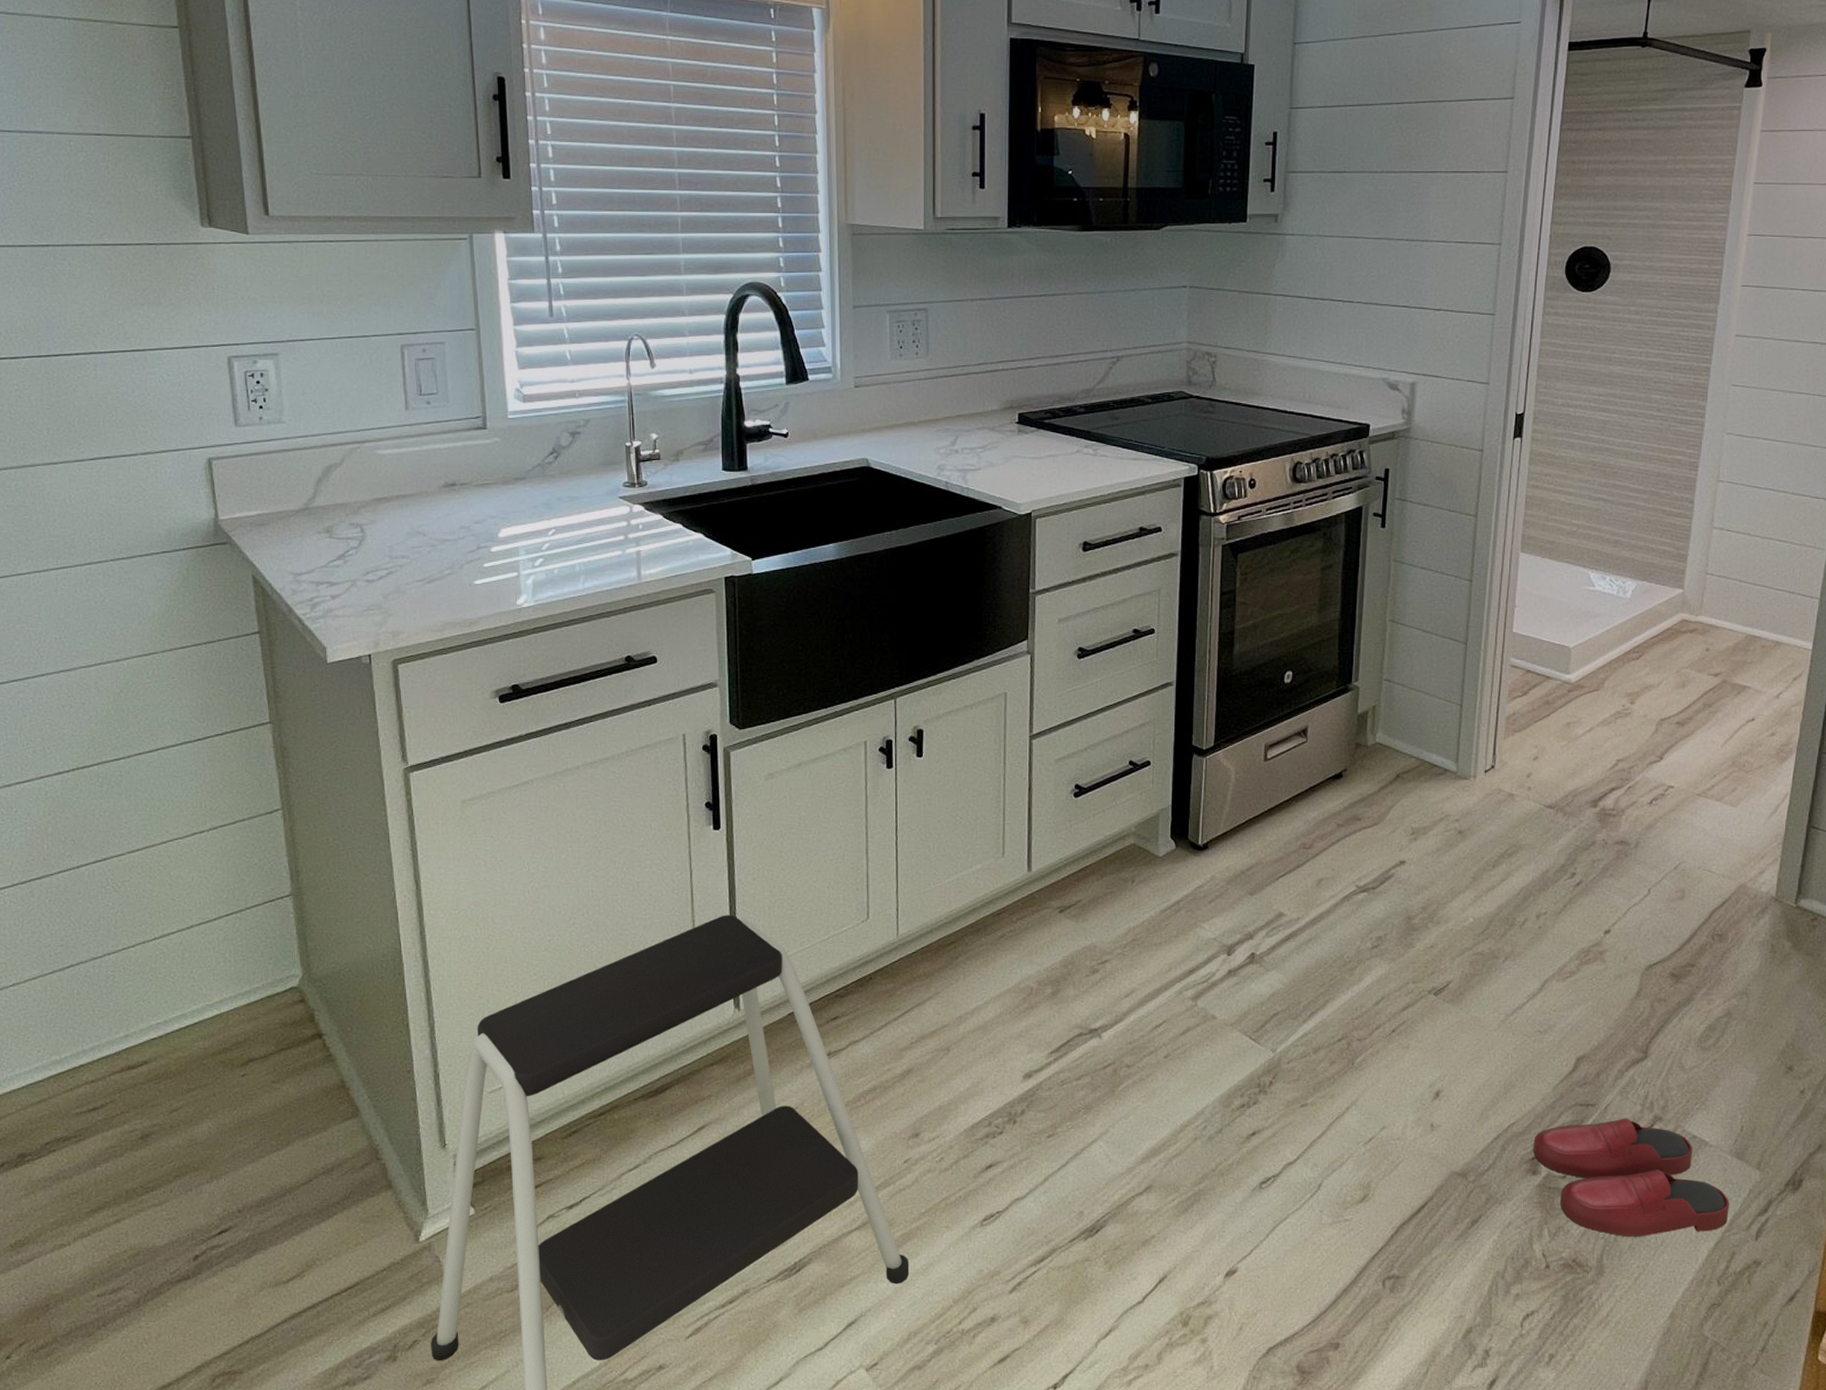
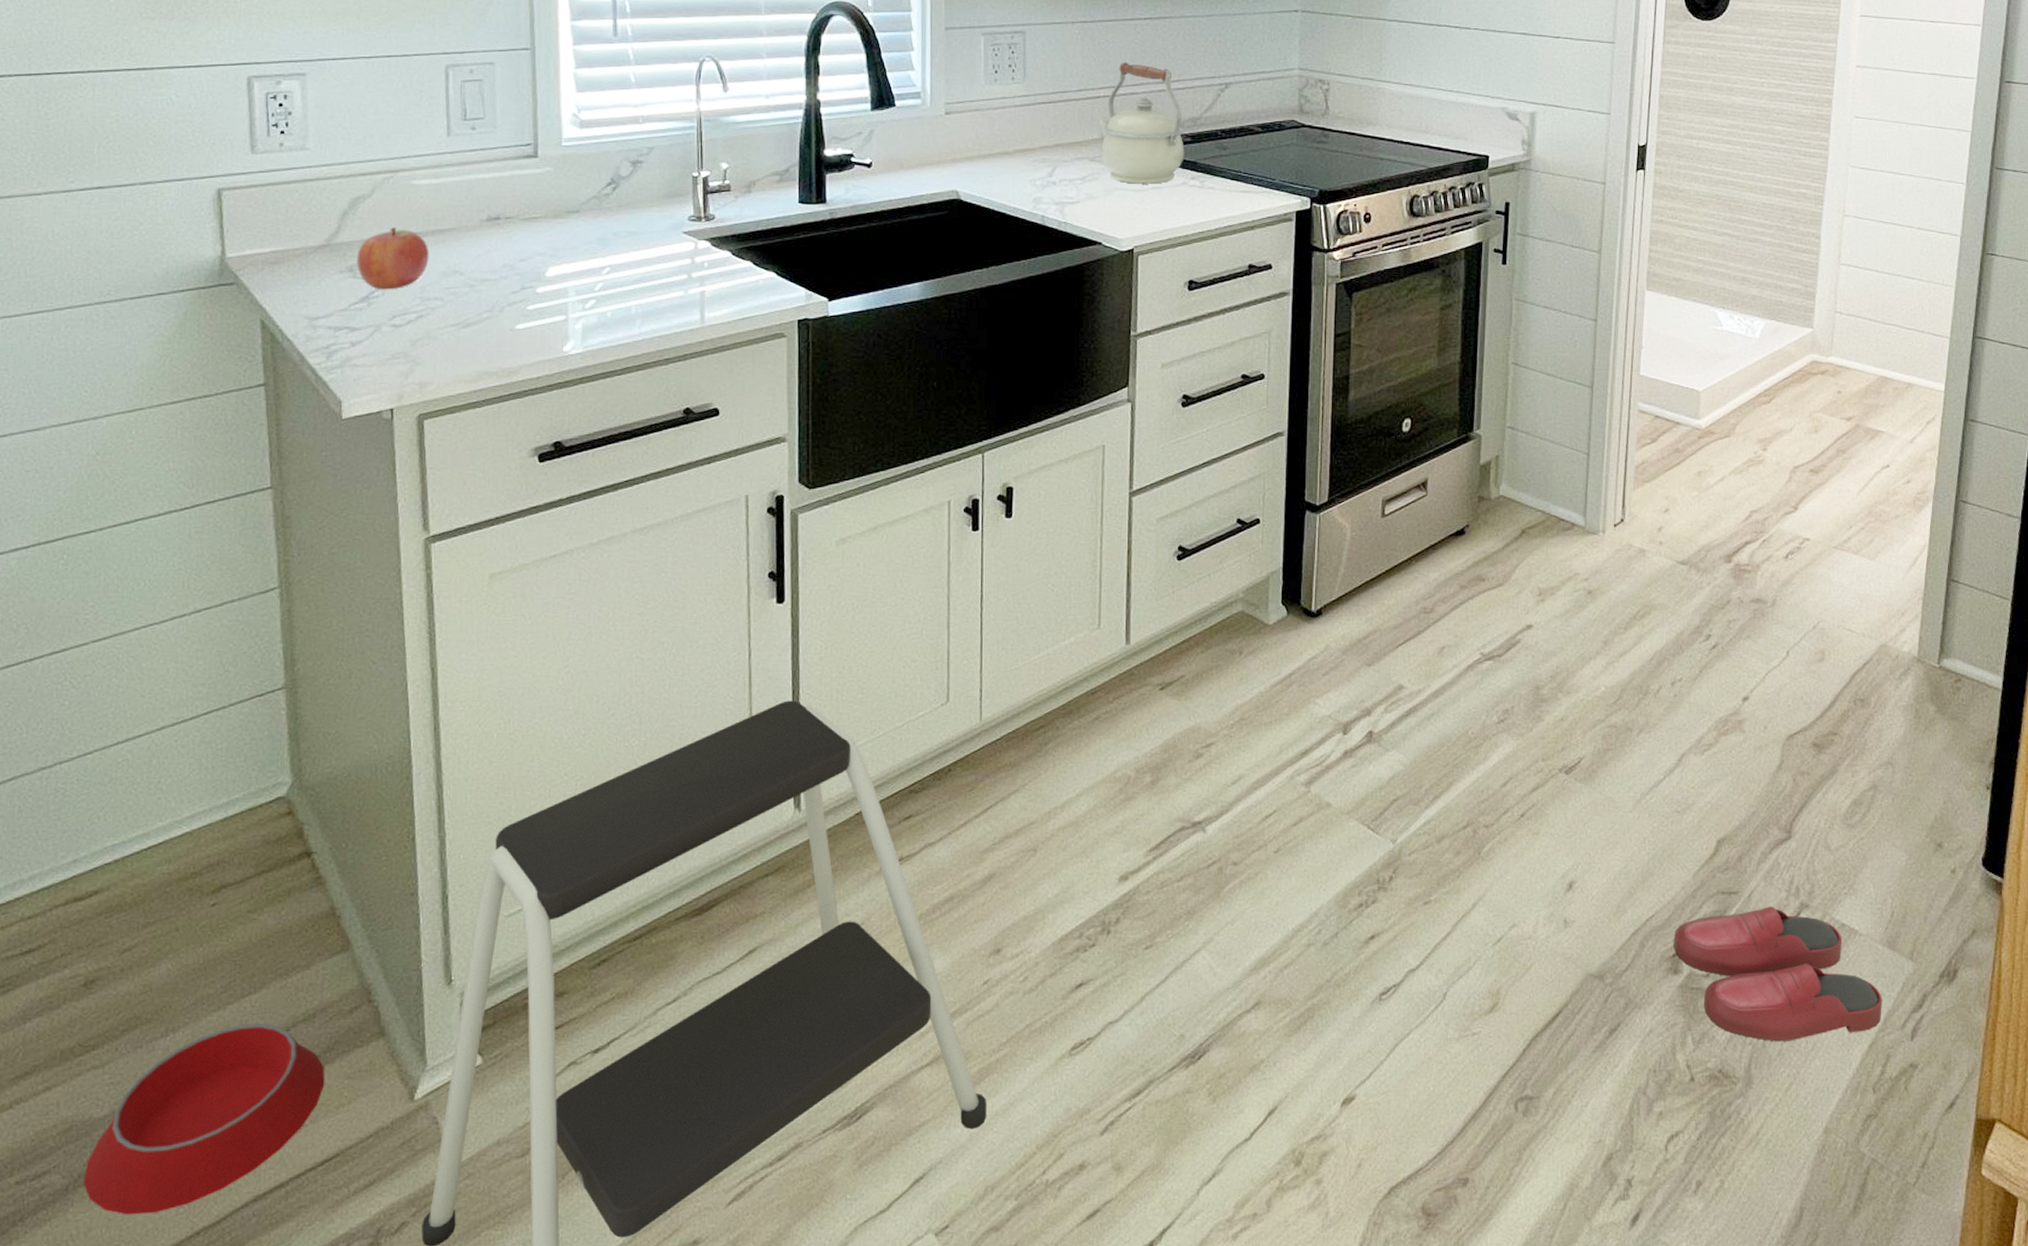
pet bowl: none [151,1174,344,1325] -> present [83,1023,325,1215]
fruit: none [332,493,395,549] -> present [356,227,430,290]
kettle: none [998,337,1079,452] -> present [1099,62,1185,184]

